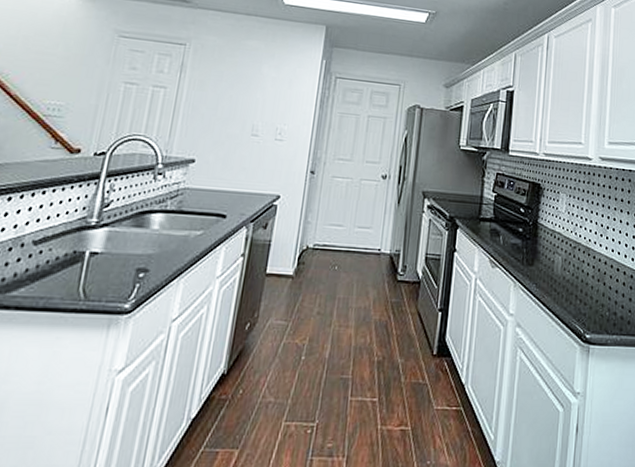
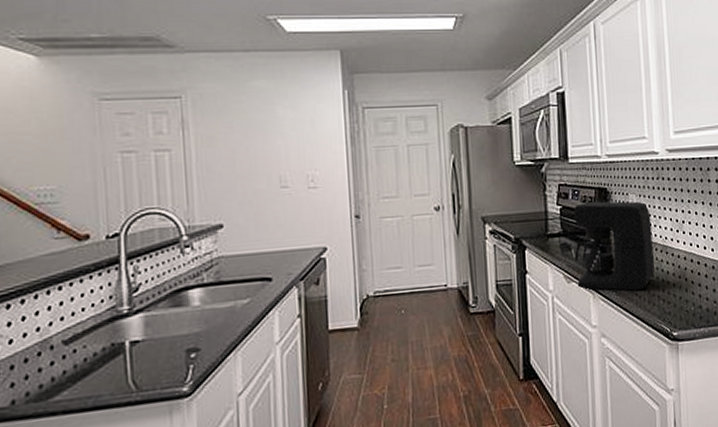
coffee maker: none [500,193,578,286] -> present [574,200,655,291]

